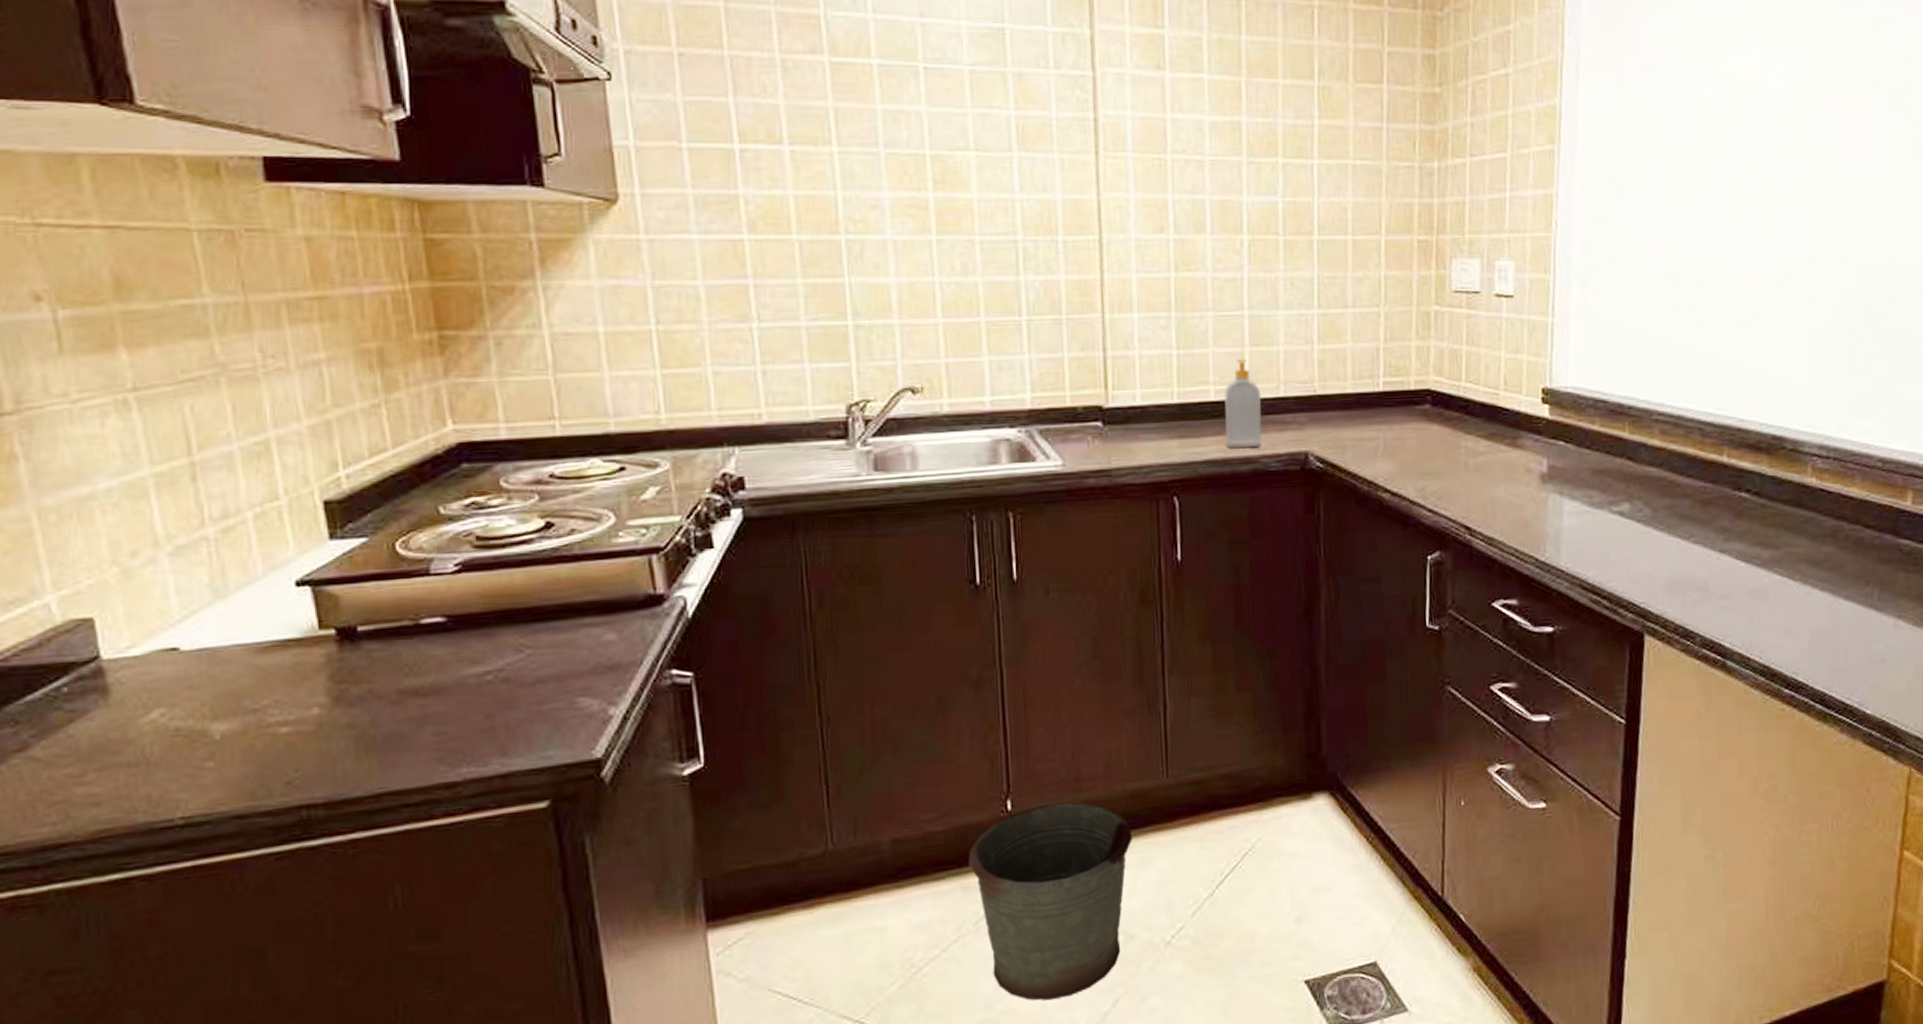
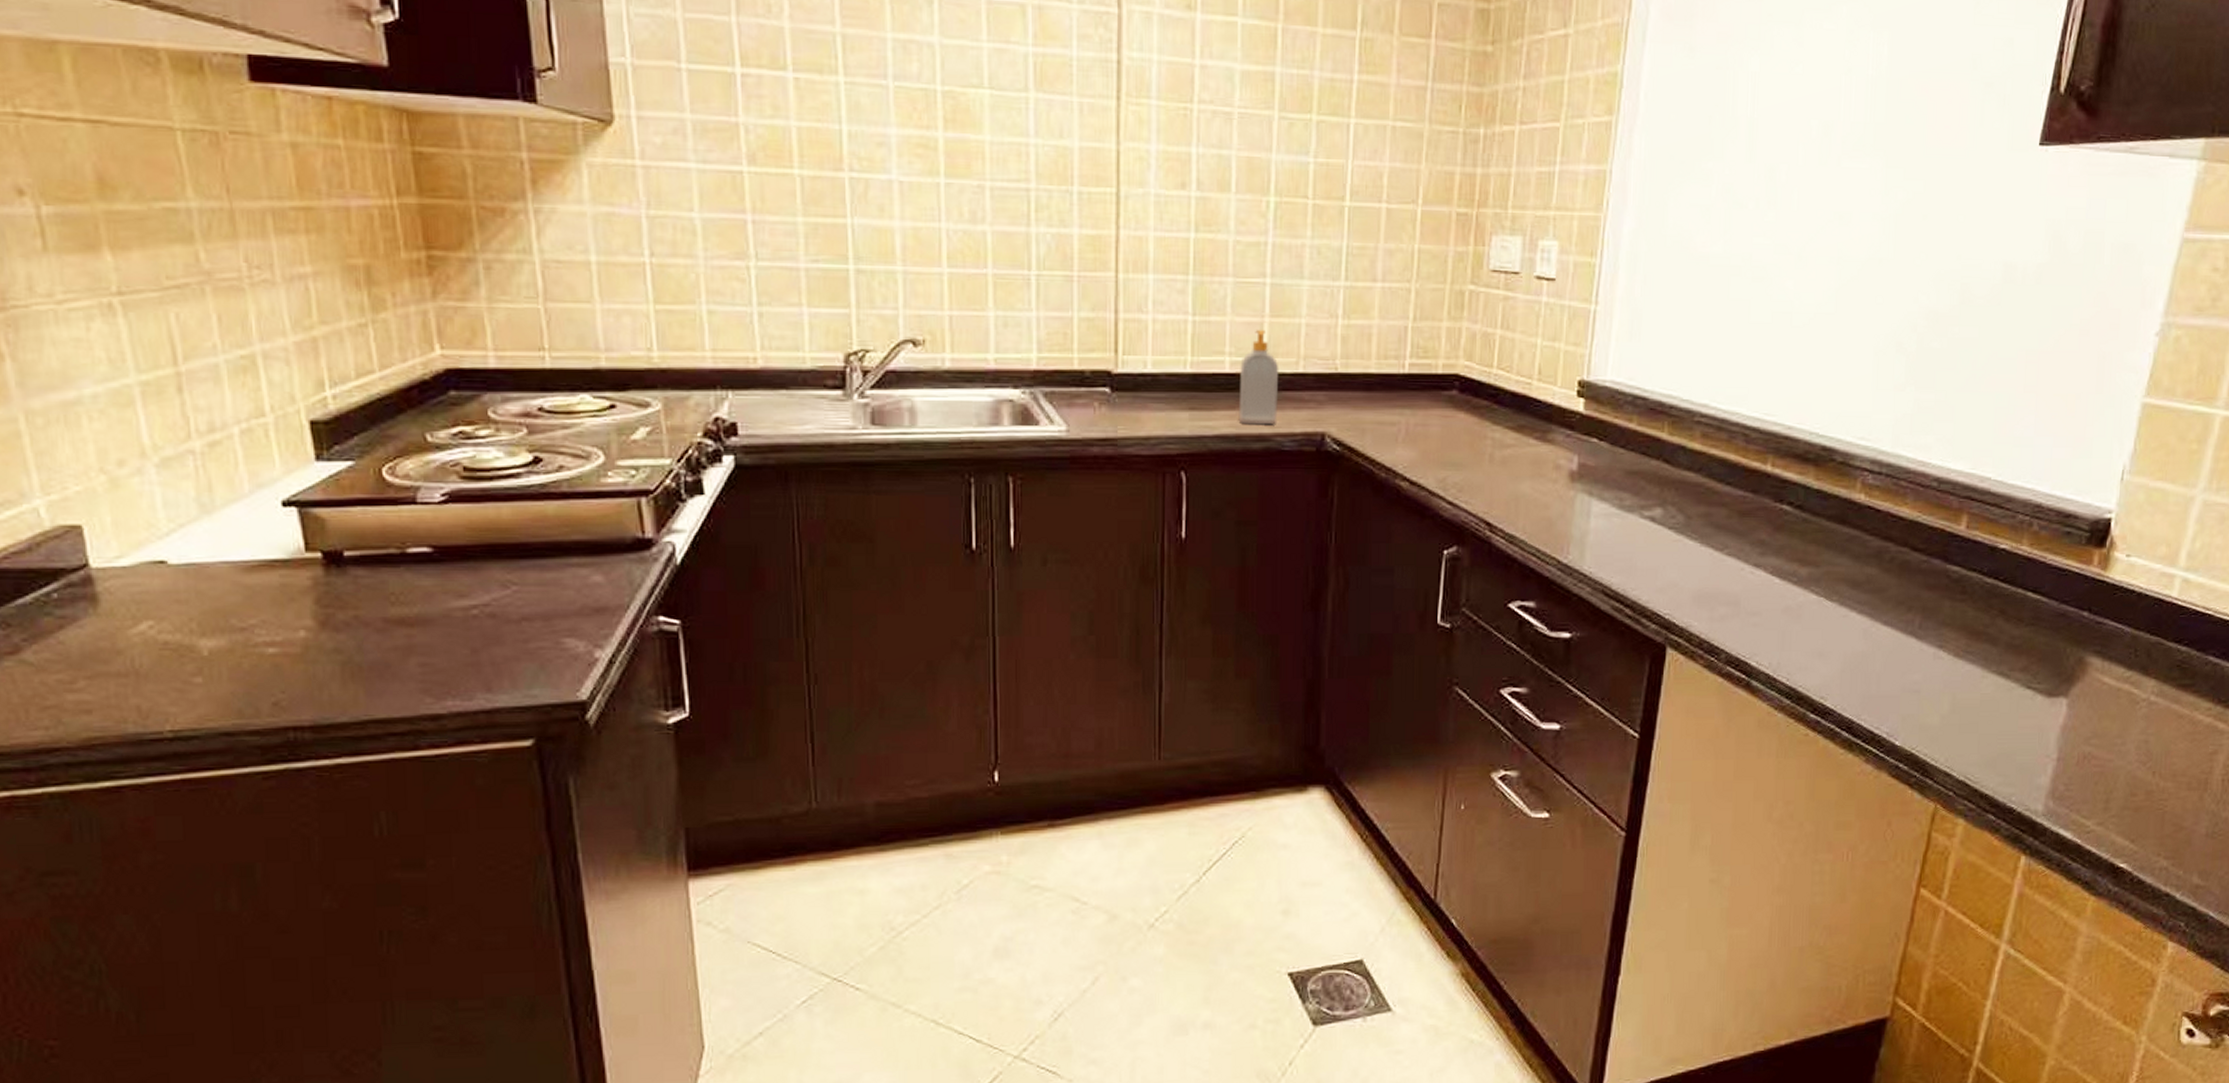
bucket: present [968,802,1133,1001] -> none [952,778,1121,974]

